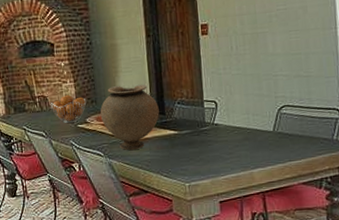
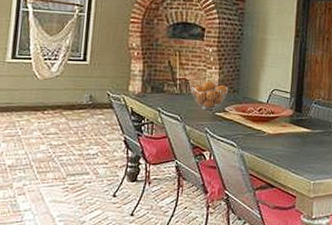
vase: present [100,84,159,151] -> none [240,79,297,144]

